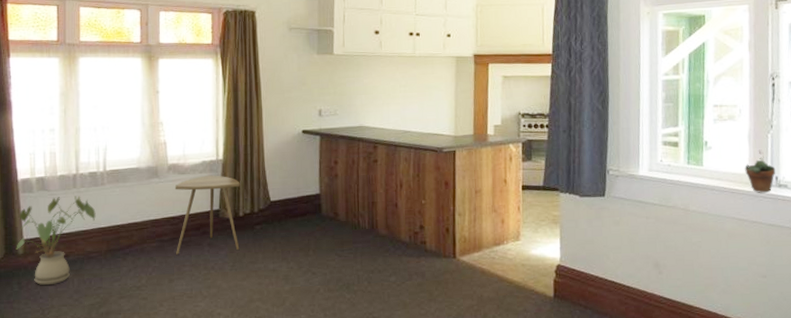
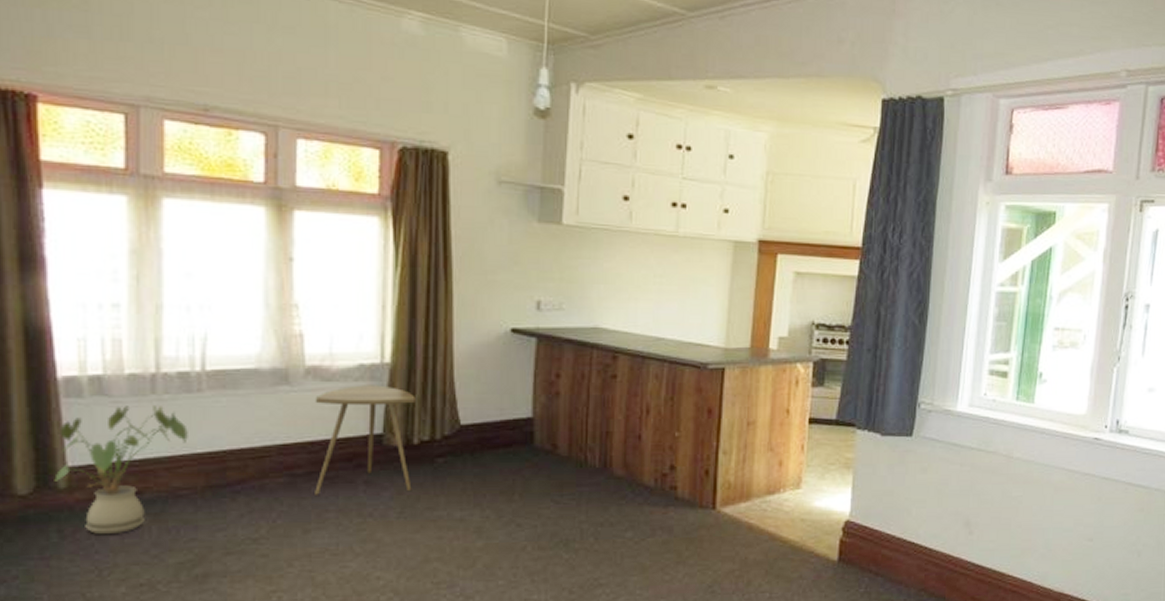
succulent plant: present [745,149,776,193] -> none [1082,386,1118,439]

